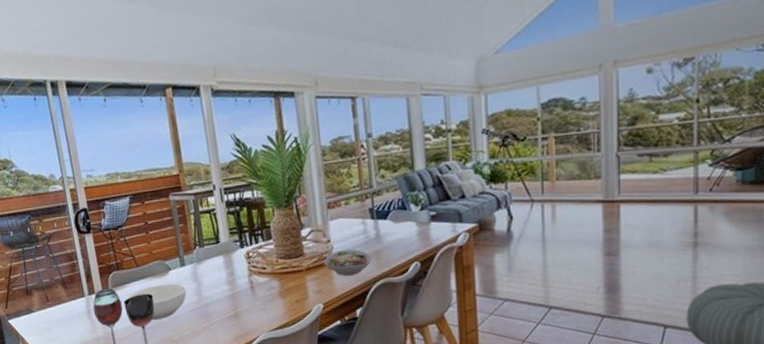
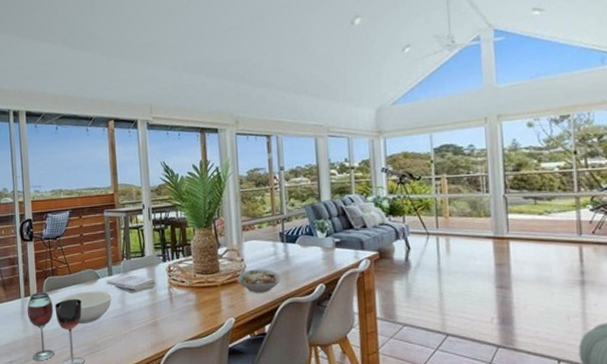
books: none [178,264,235,285] -> present [106,274,156,294]

